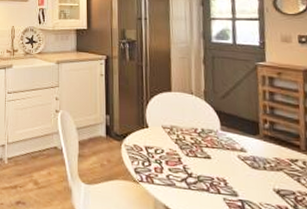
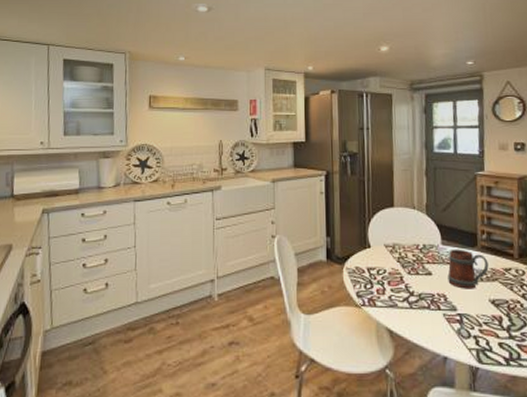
mug: none [227,135,273,177] -> present [447,249,489,289]

